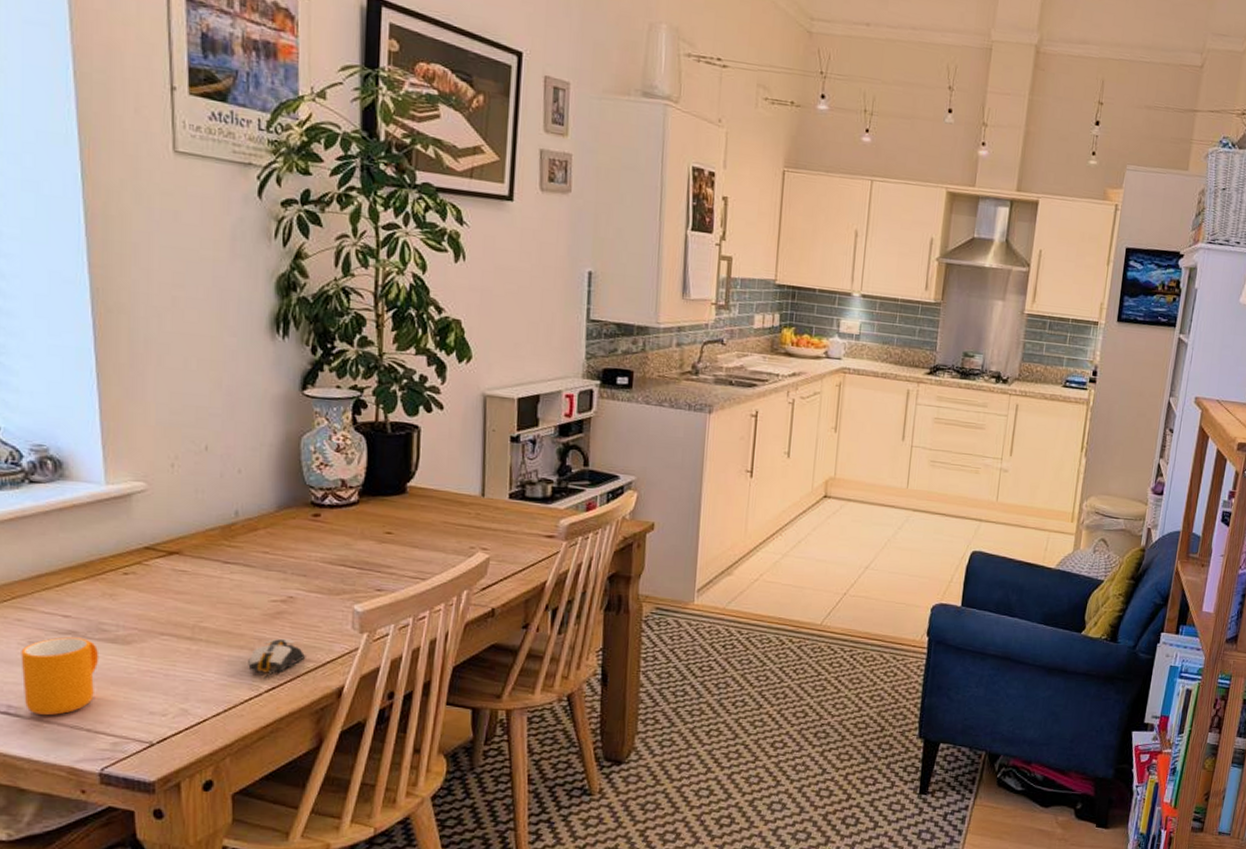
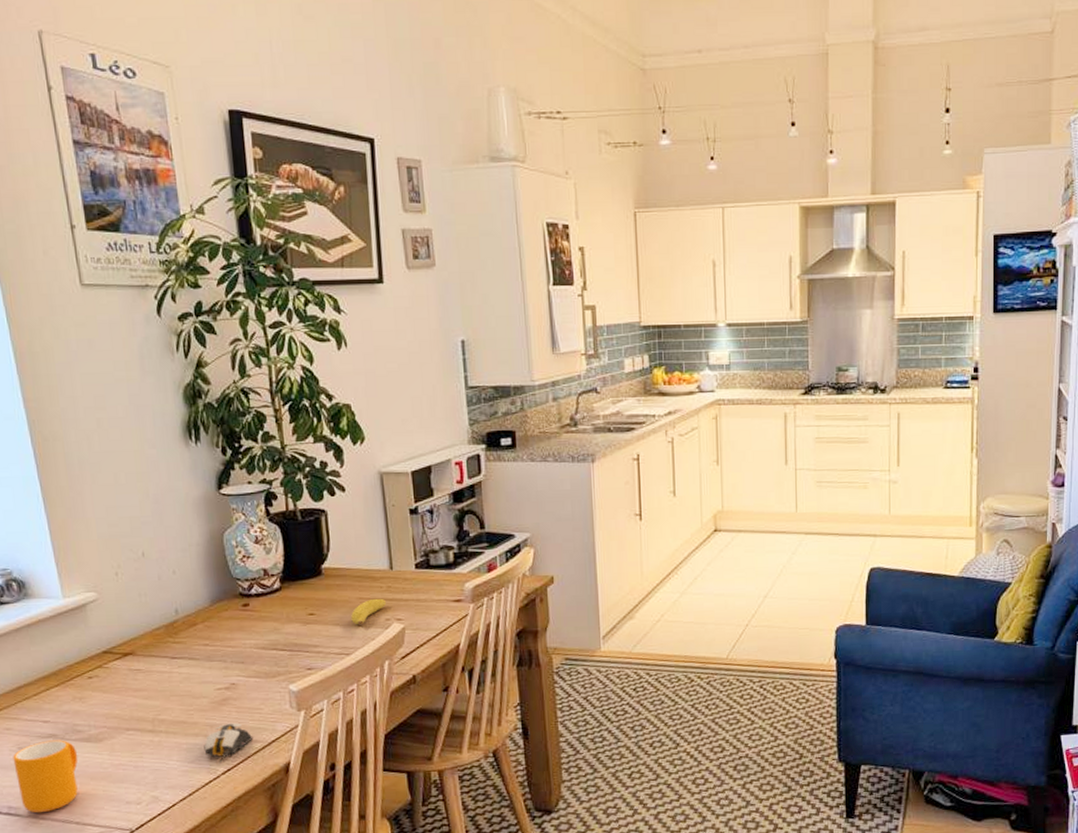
fruit: none [432,524,474,552] -> present [351,598,387,627]

